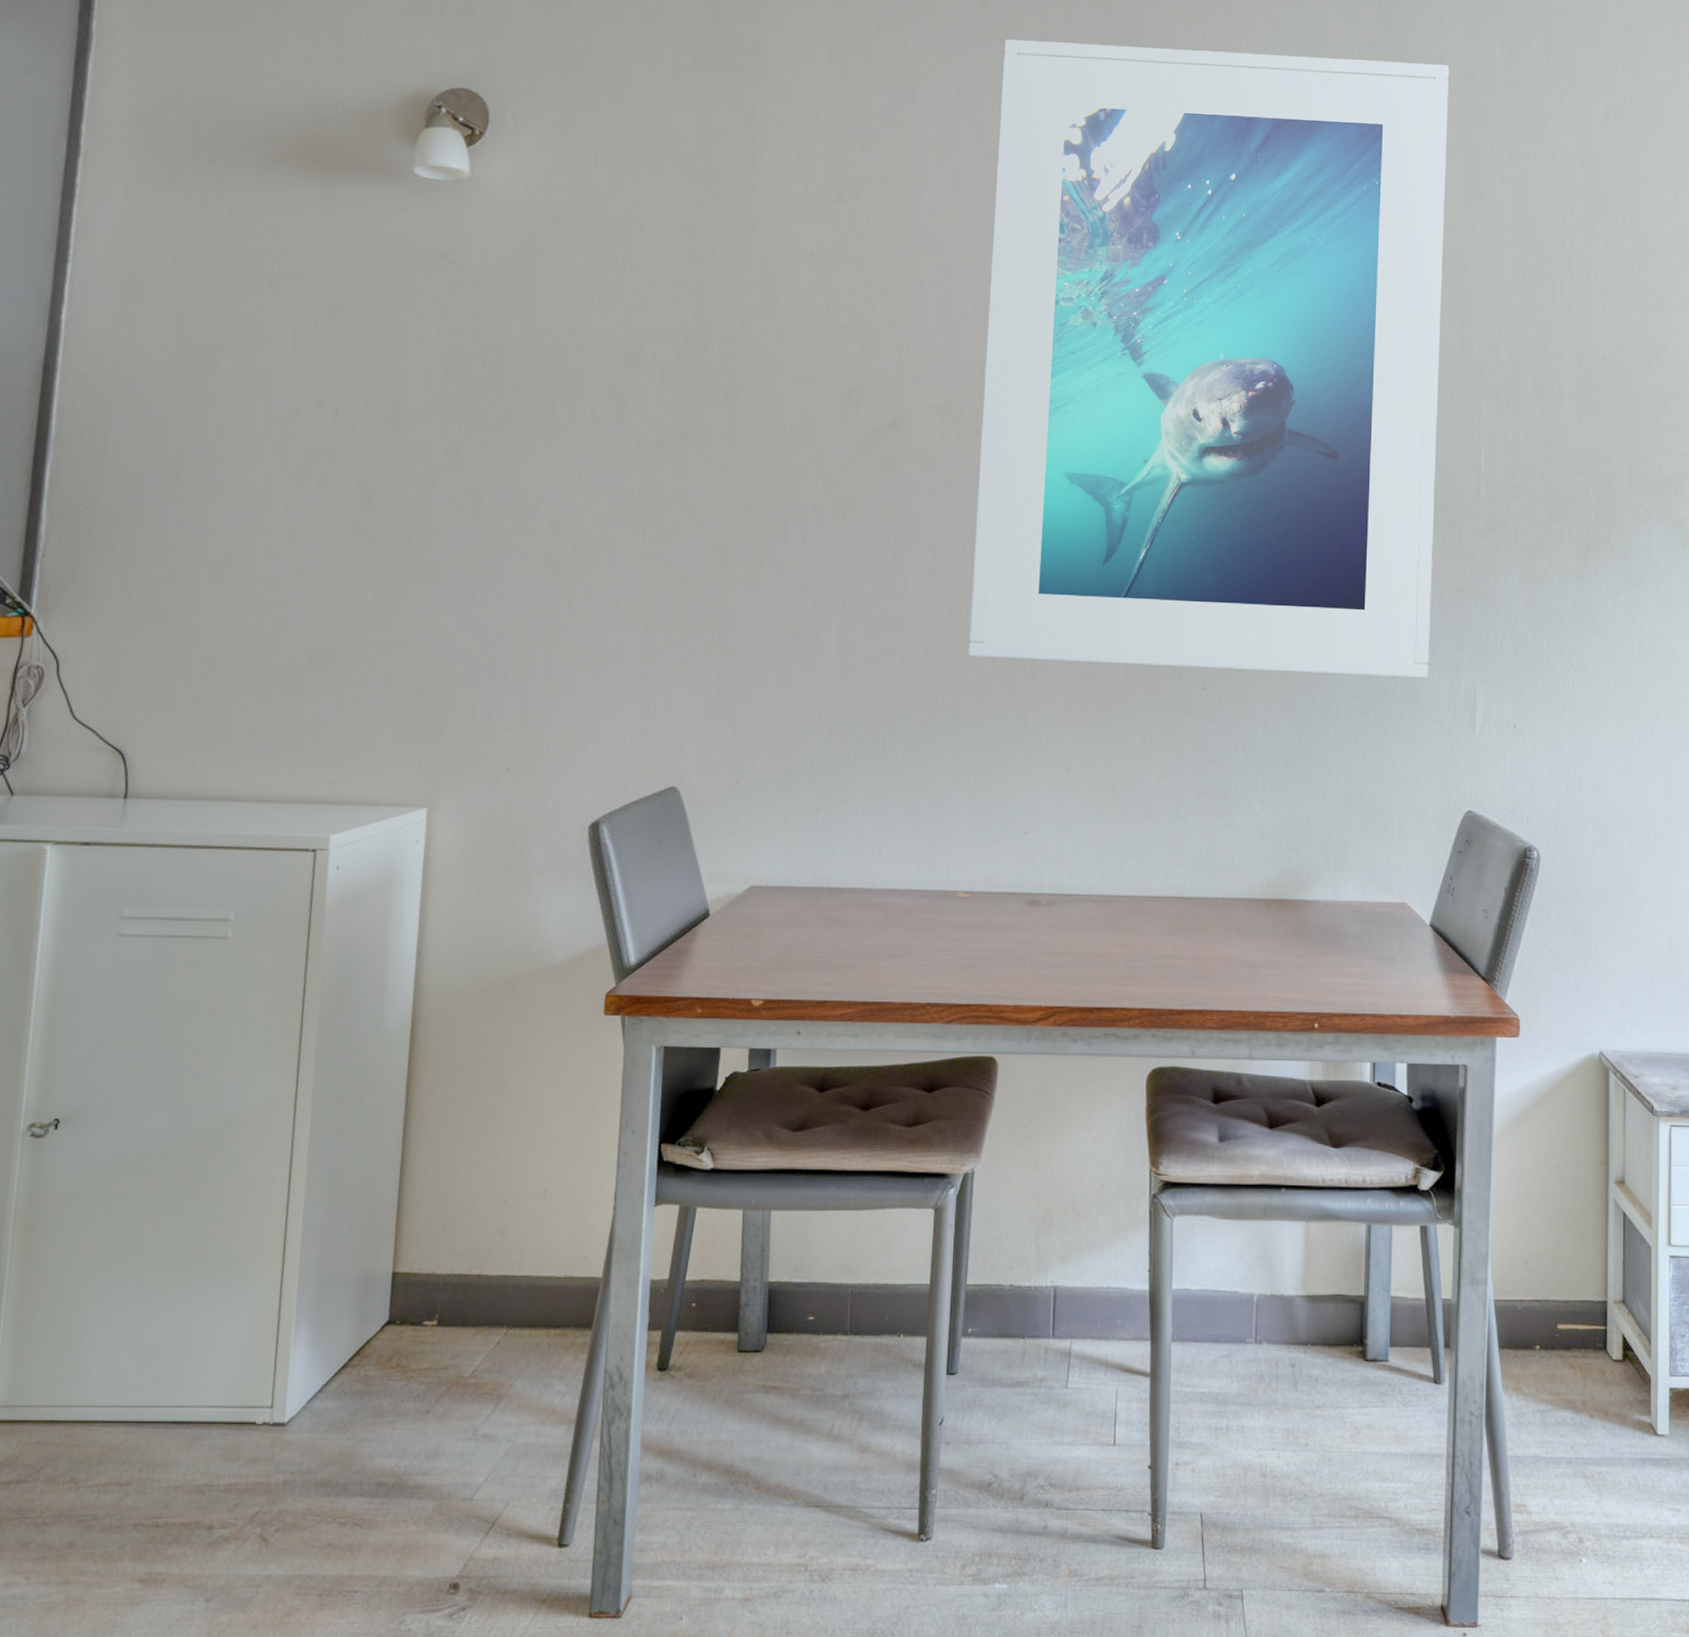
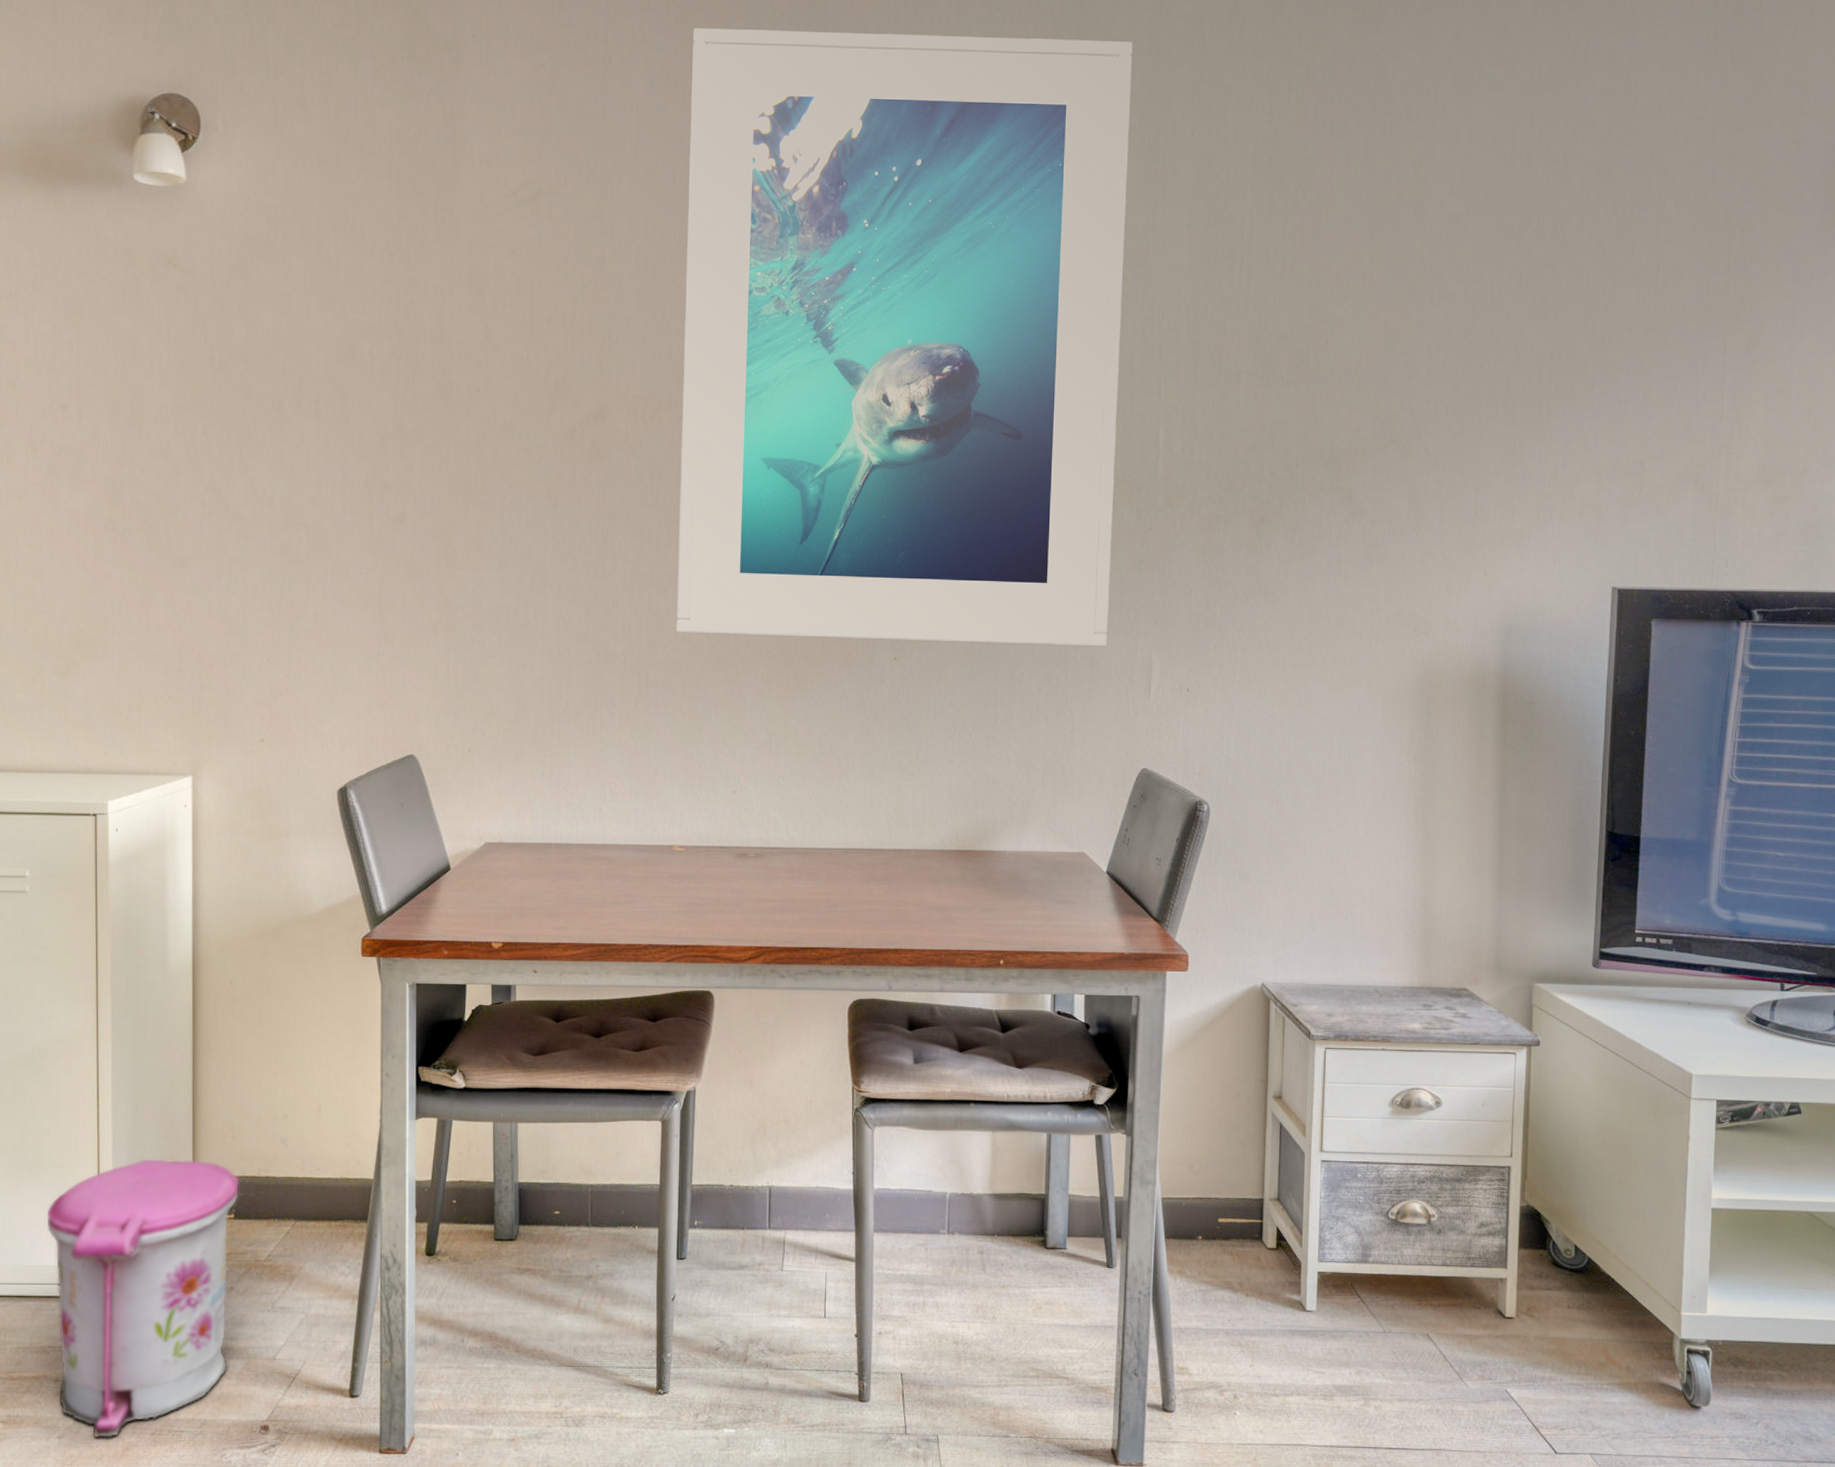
trash can: none [210,1253,447,1600] -> present [46,1159,240,1437]

